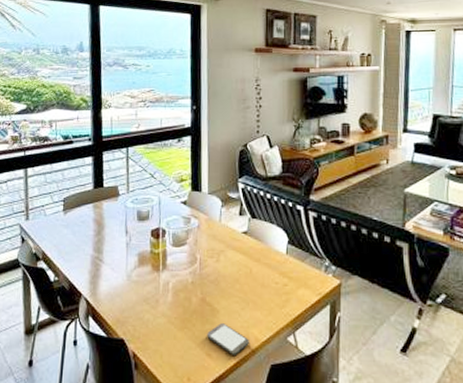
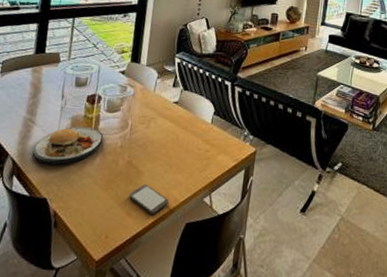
plate: none [104,263,173,305] -> present [32,126,104,166]

